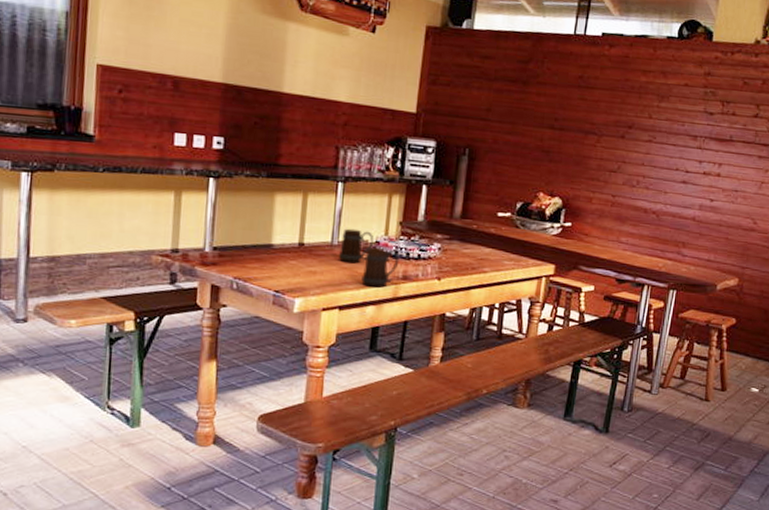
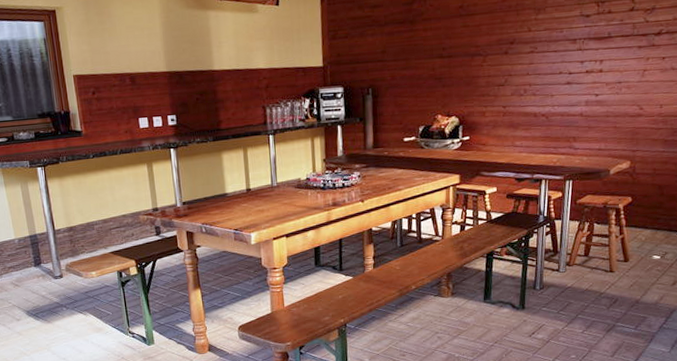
beer mug: present [339,228,375,264] -> none [278,170,305,199]
beer mug: present [361,247,400,288] -> none [300,182,328,216]

